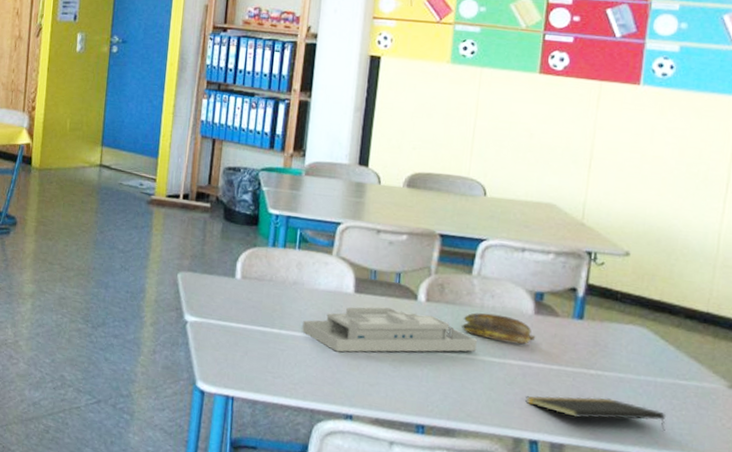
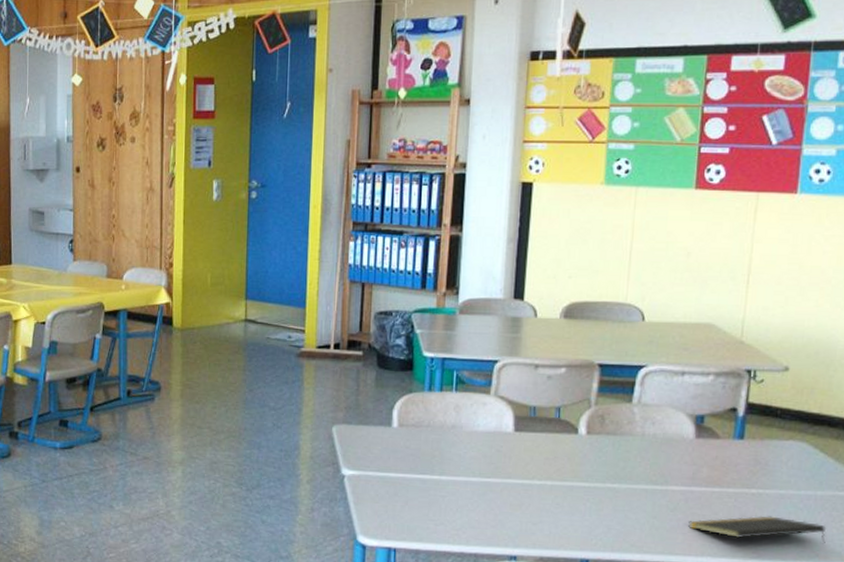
desk organizer: present [302,306,477,352] -> none [463,443,639,494]
banana: present [462,312,536,345] -> none [623,441,698,470]

